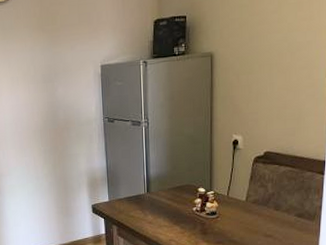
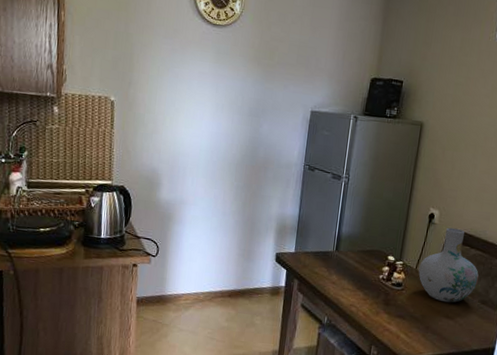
vase: none [231,149,292,222] -> present [418,227,479,303]

